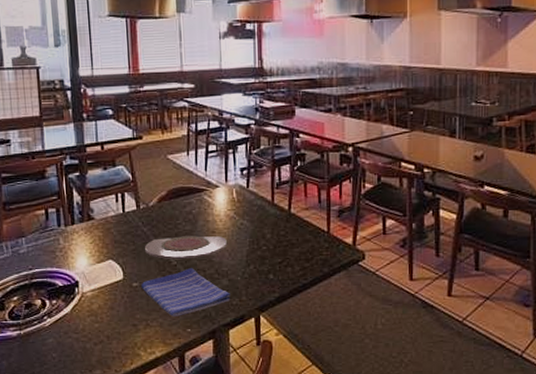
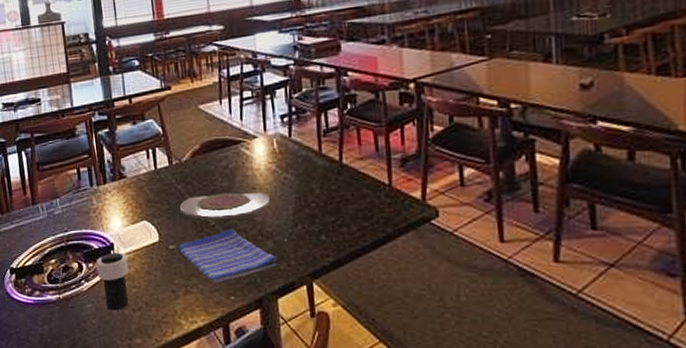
cup: none [60,290,93,345] -> present [96,253,129,310]

